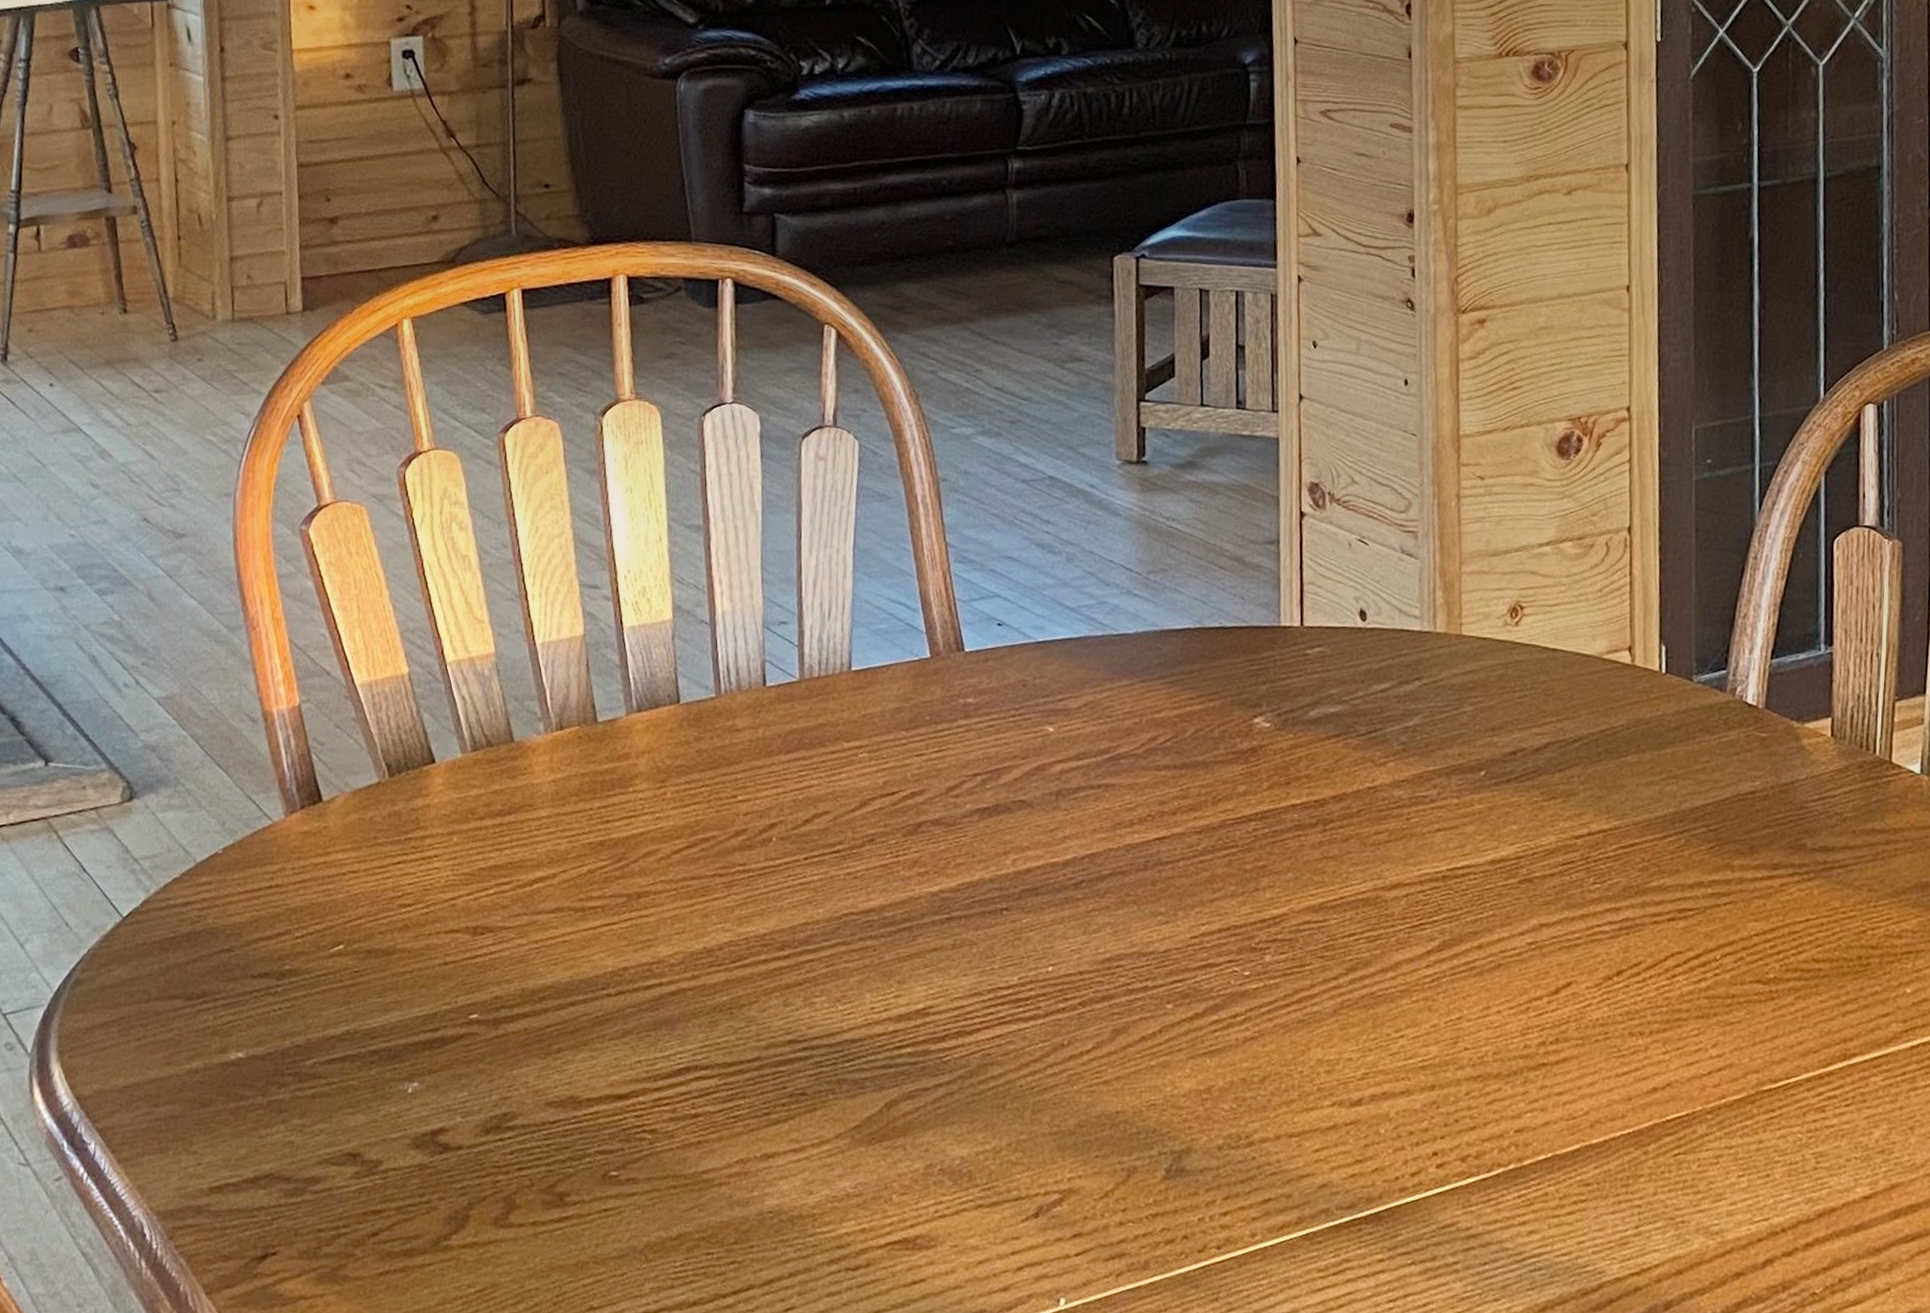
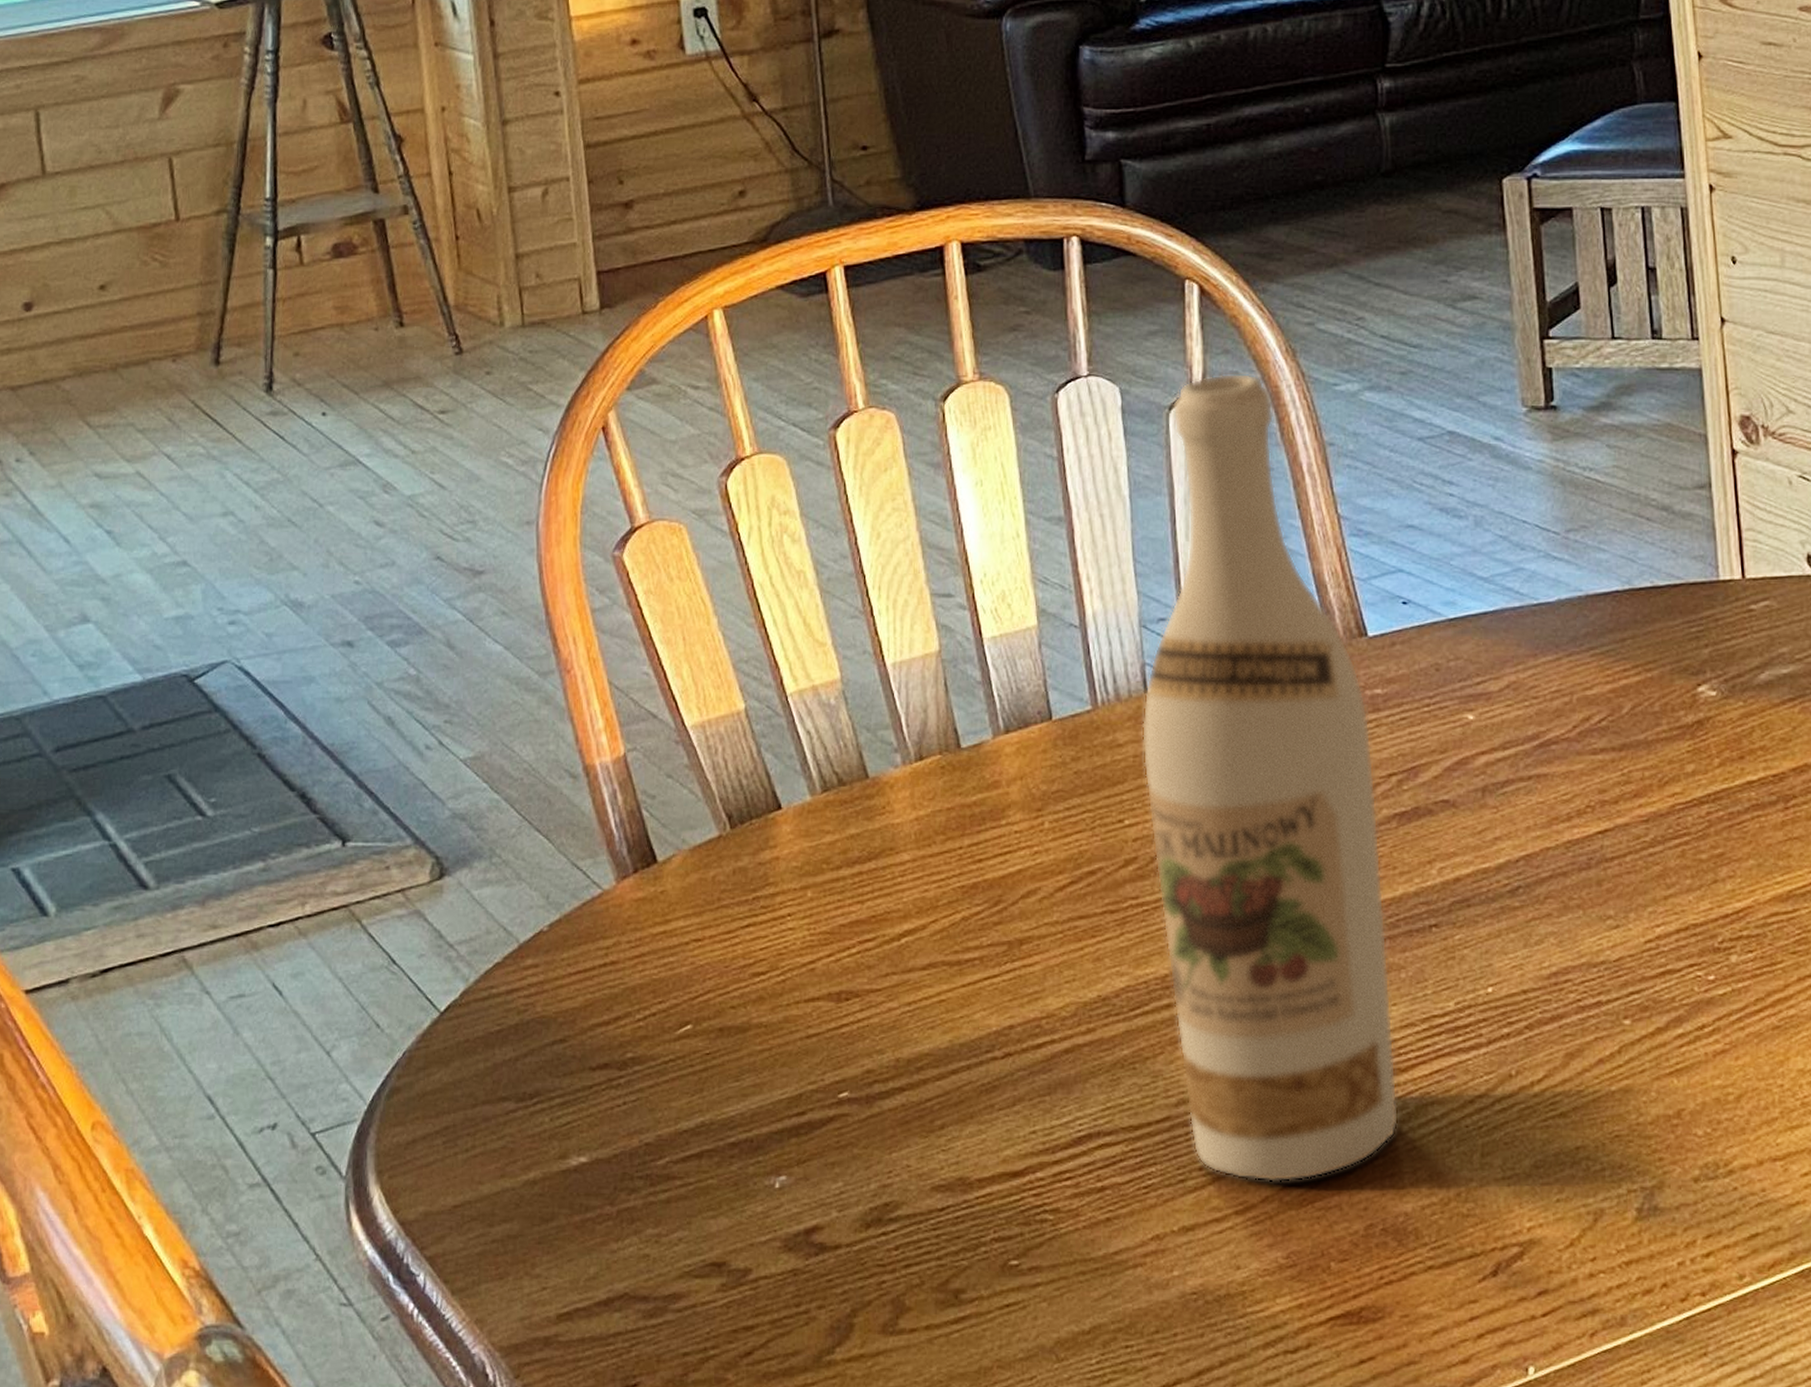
wine bottle: none [757,410,963,1123] -> present [1141,373,1399,1183]

